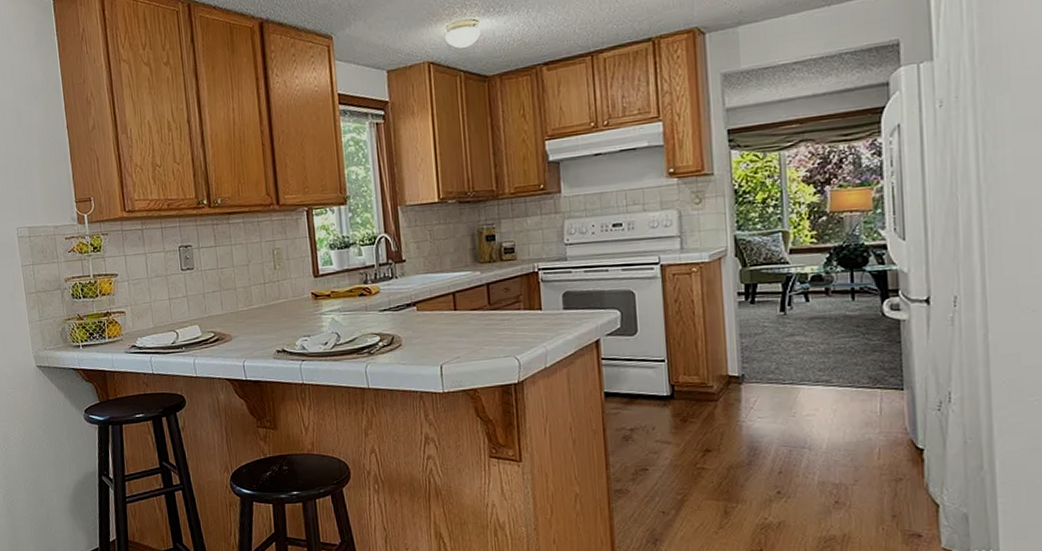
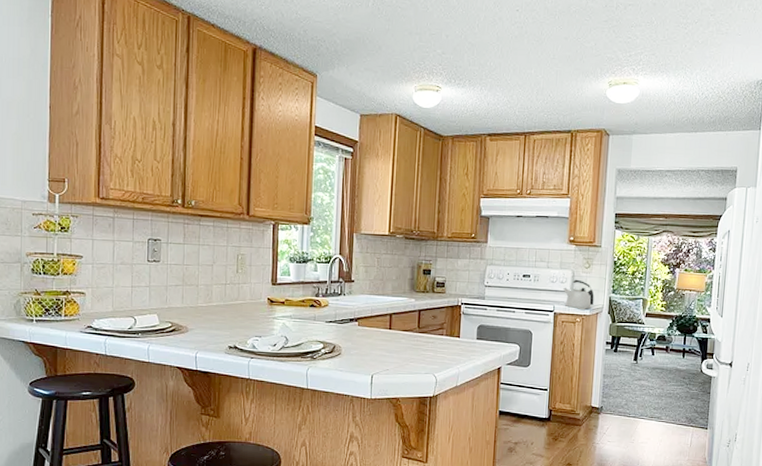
kettle: none [668,219,713,258] -> present [563,279,594,311]

